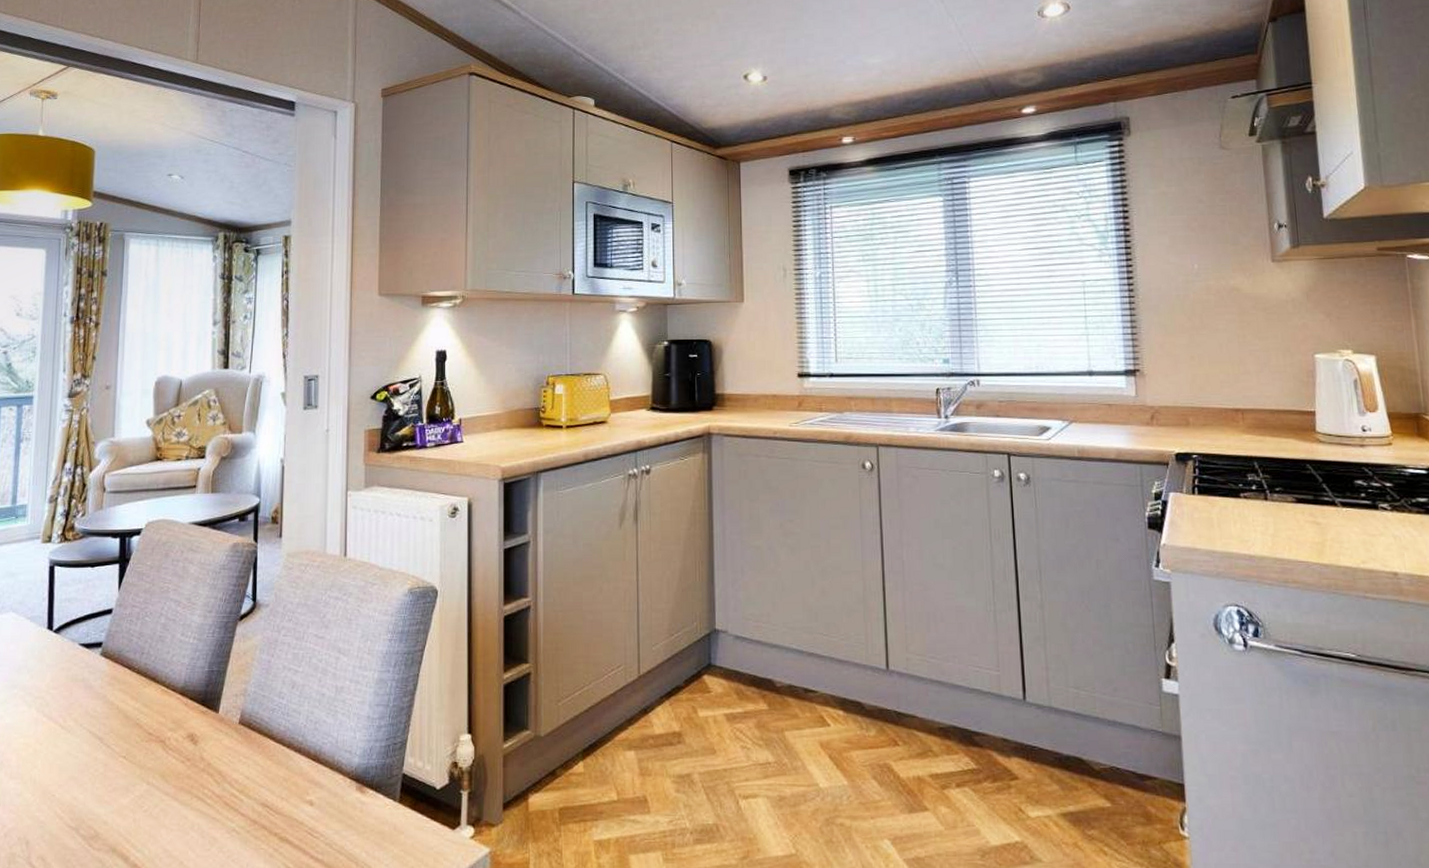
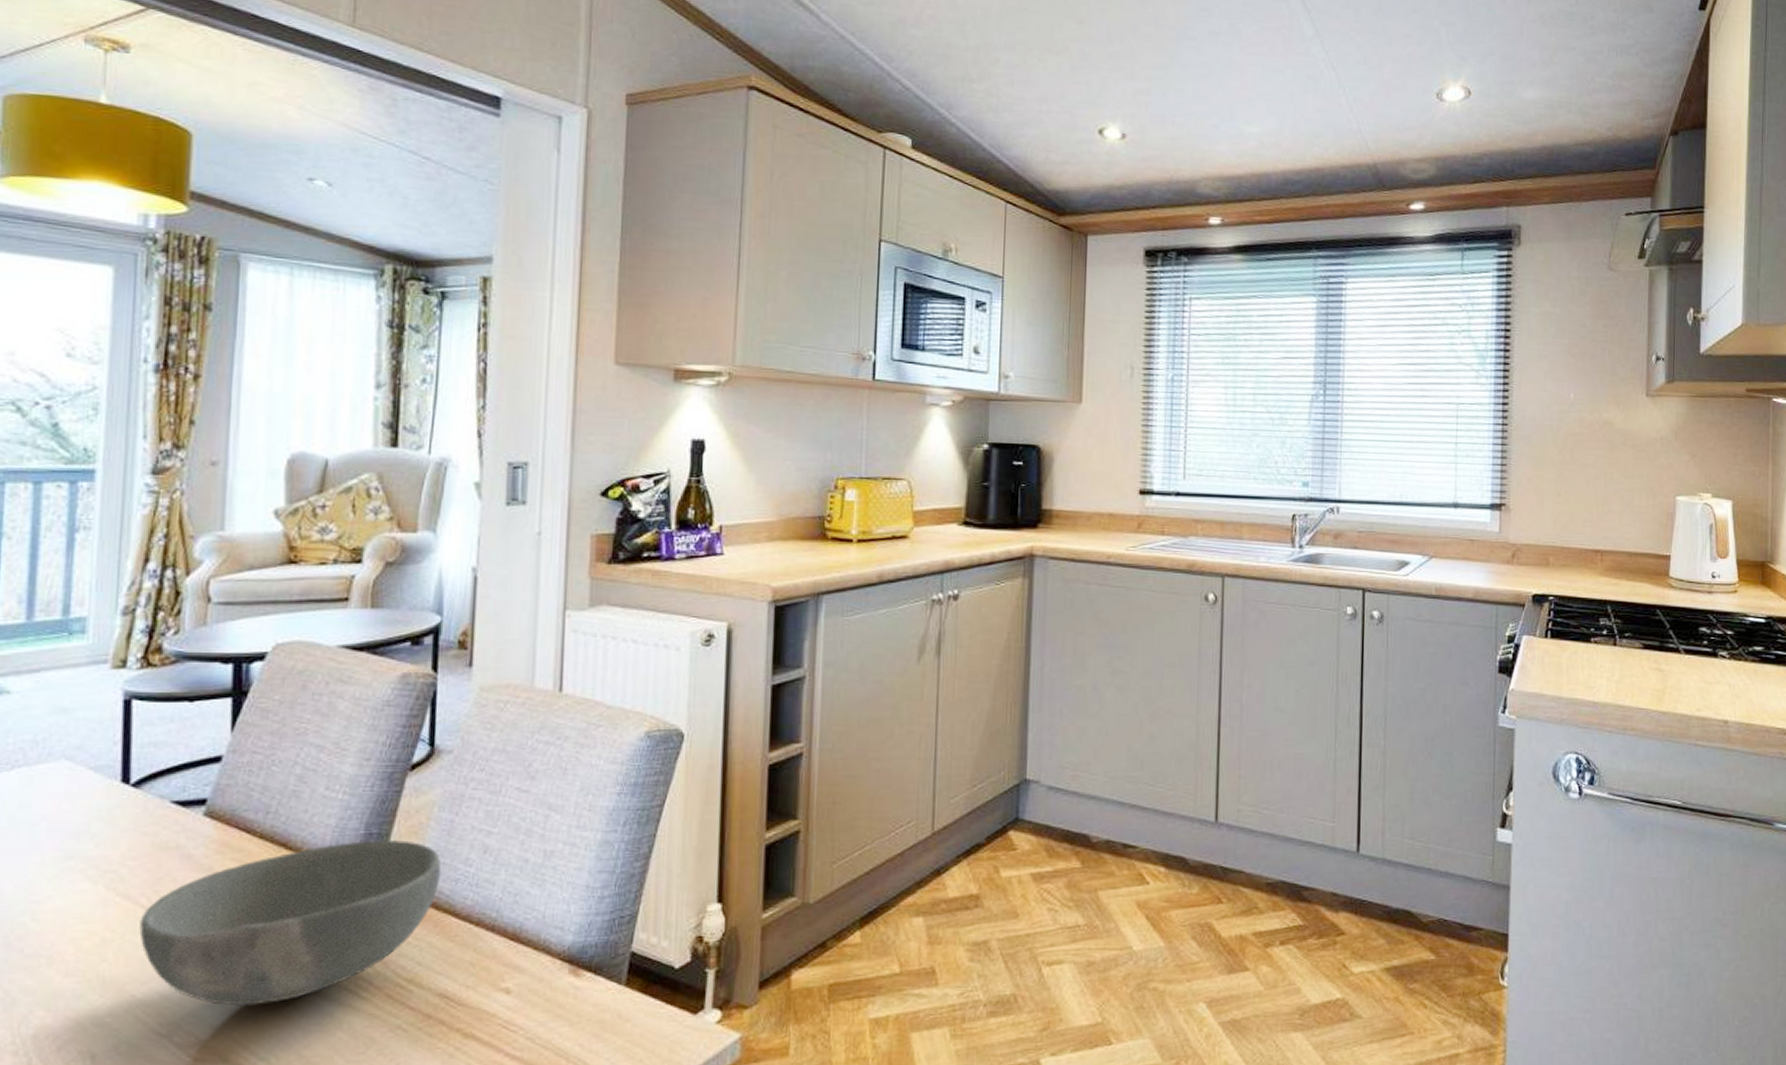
bowl: none [58,677,262,807] -> present [139,840,442,1006]

